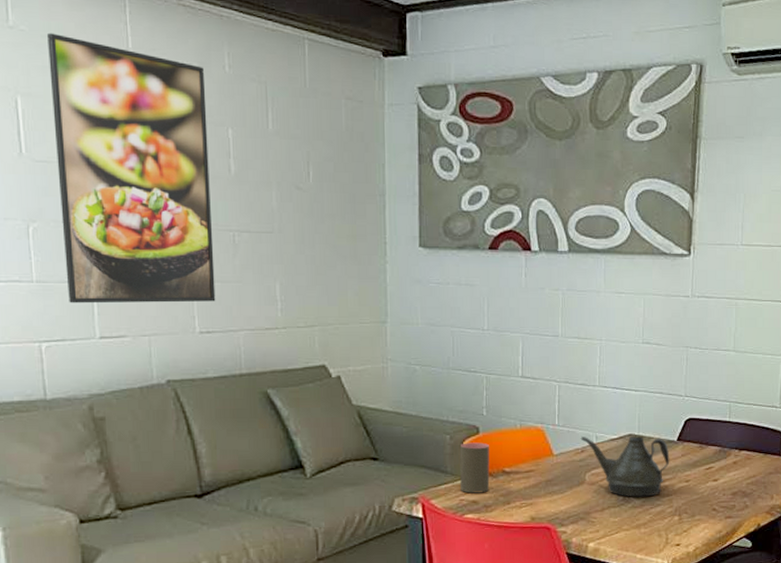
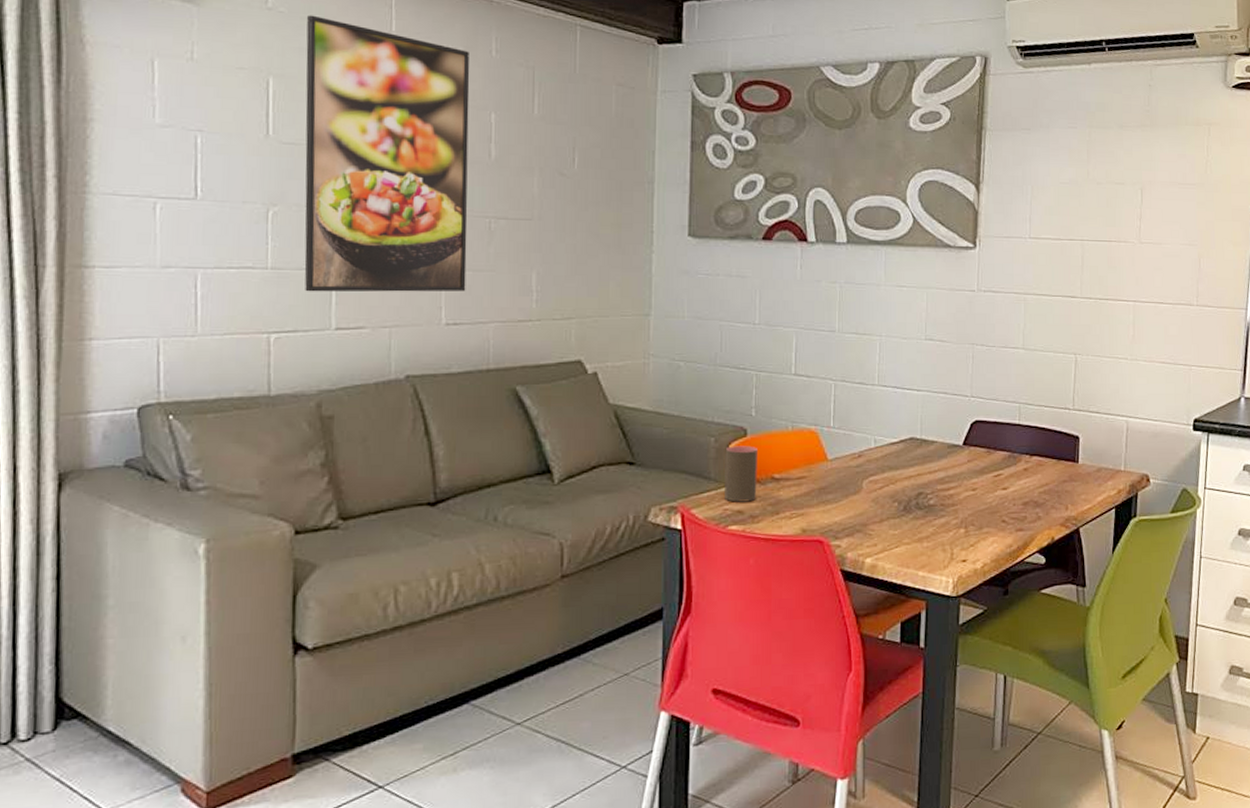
teapot: present [580,436,670,497] -> none [857,439,955,507]

